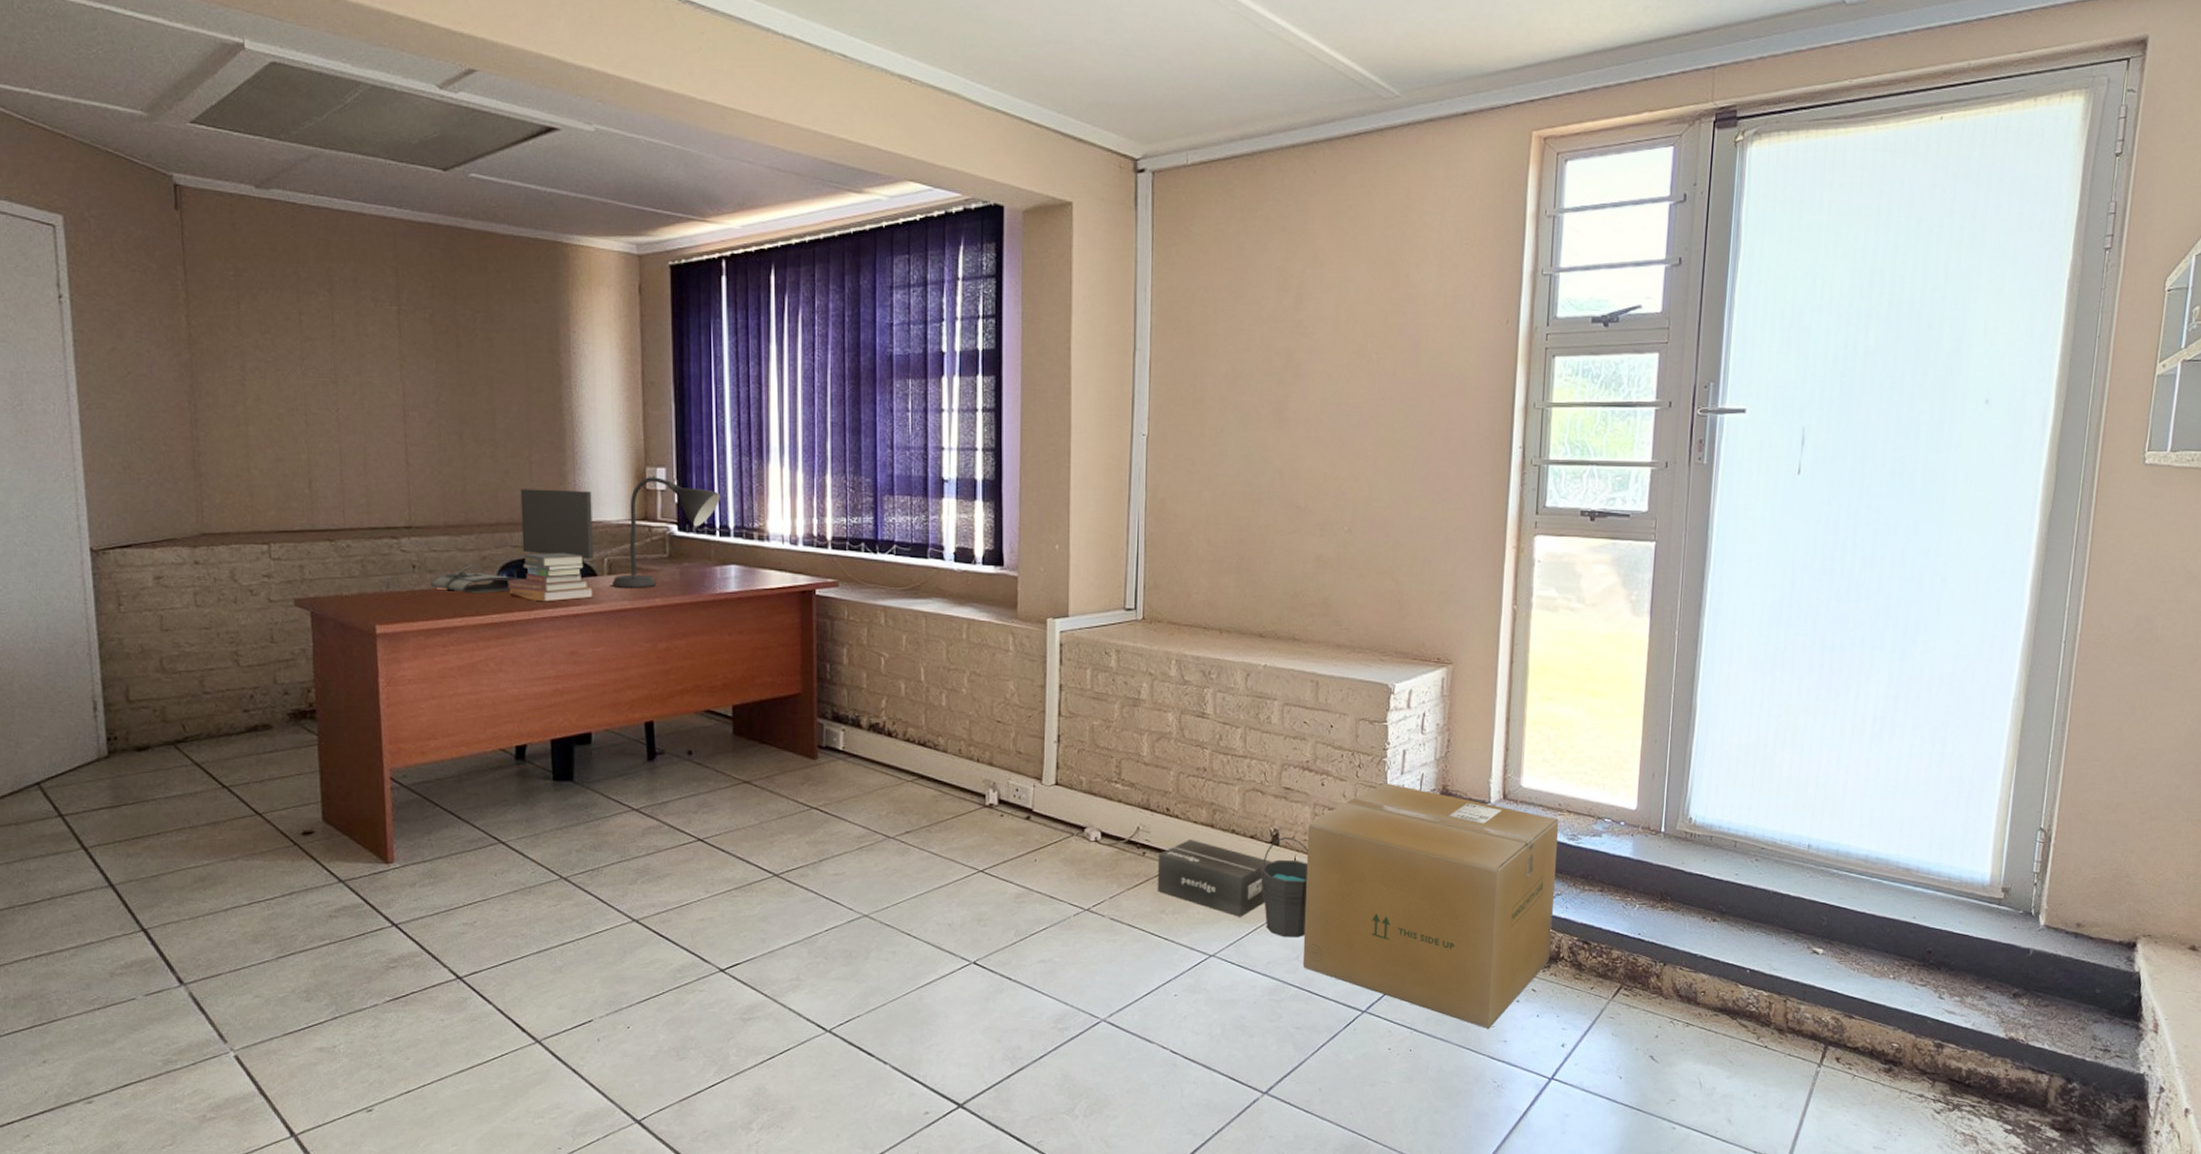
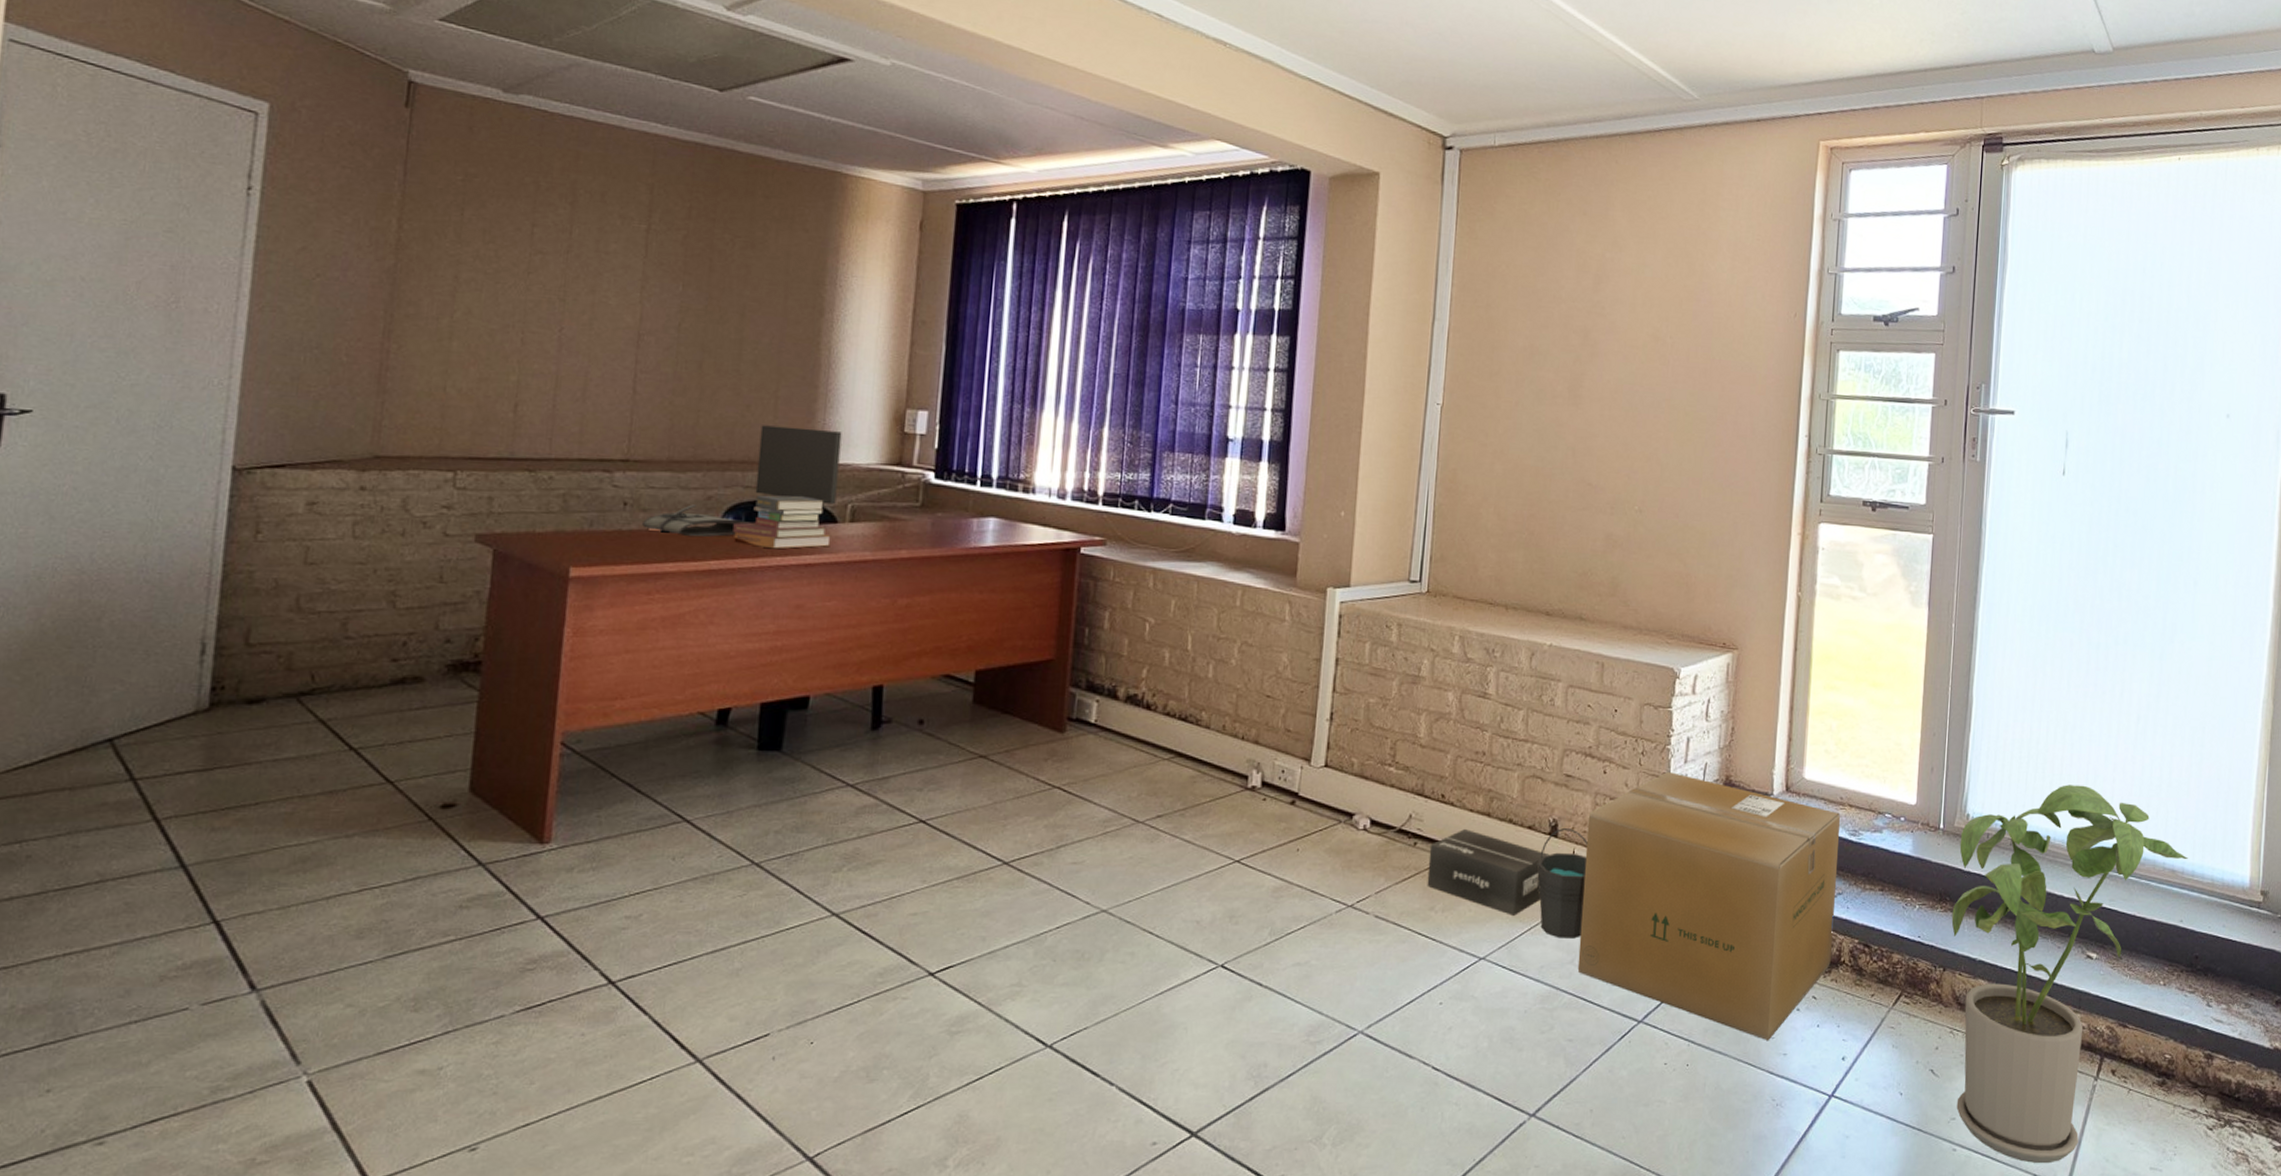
desk lamp: present [609,477,722,590] -> none [849,419,987,540]
house plant: none [1672,787,1924,1142] -> present [1951,784,2188,1164]

